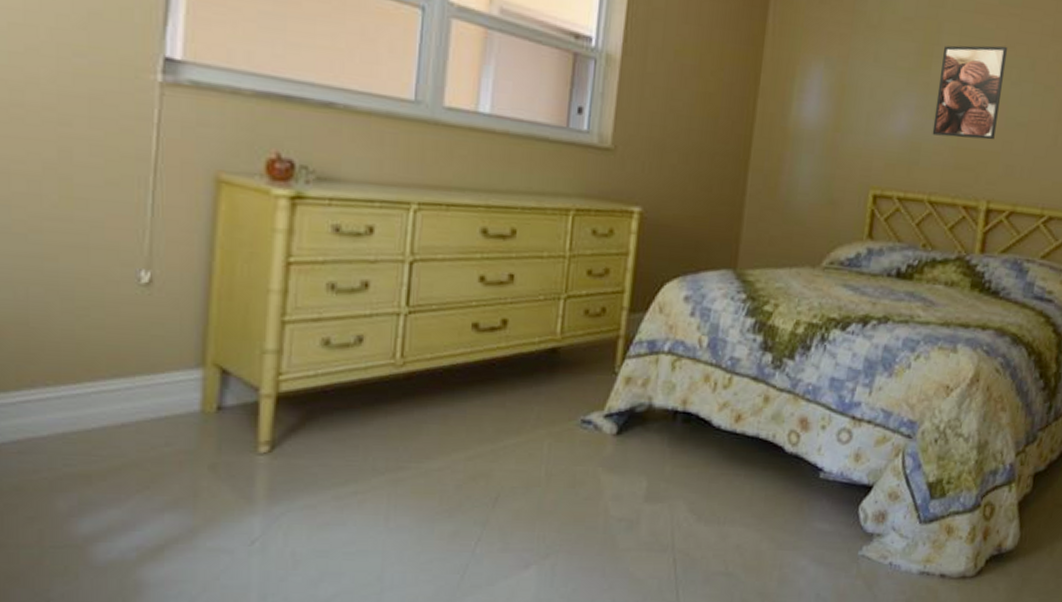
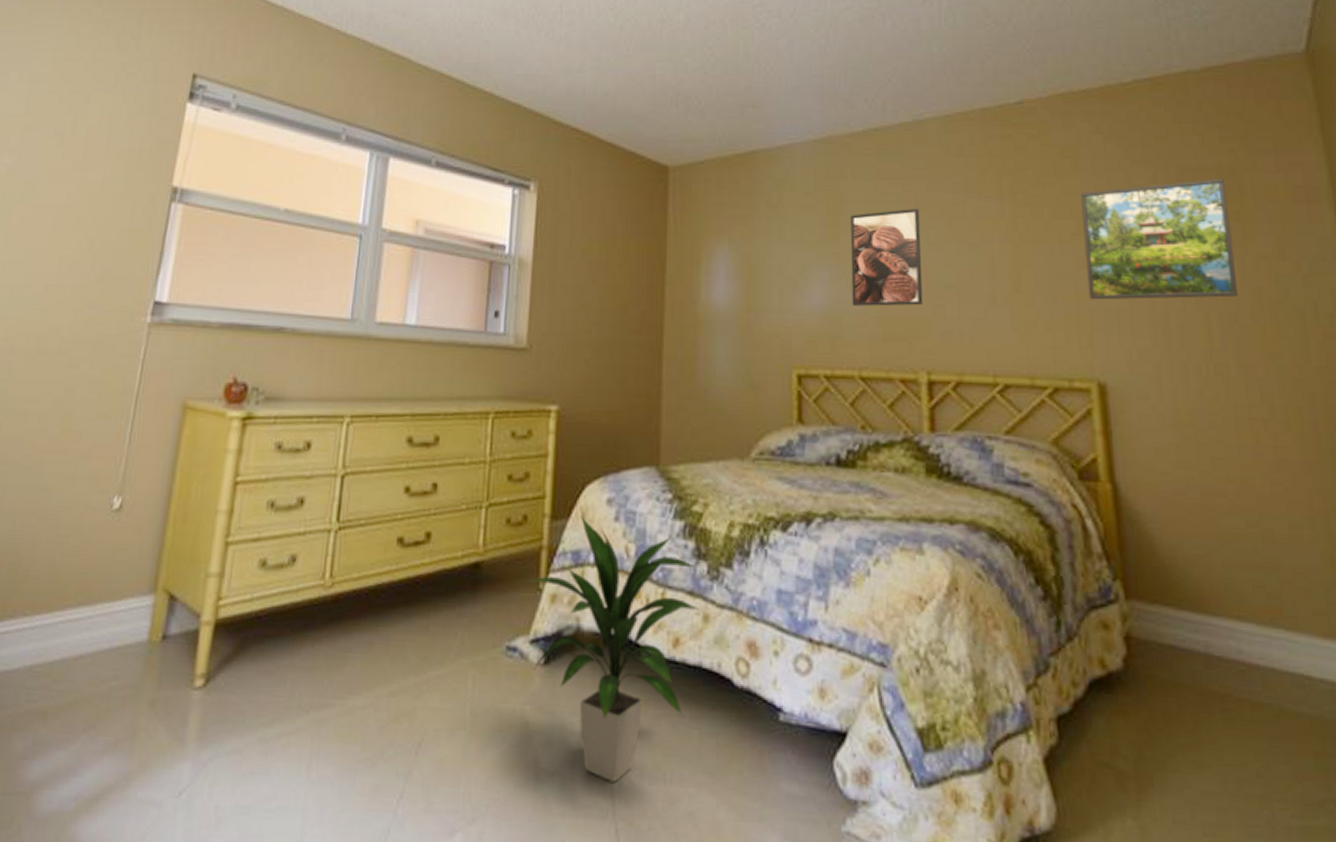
indoor plant: none [604,310,762,525] -> present [527,516,699,782]

